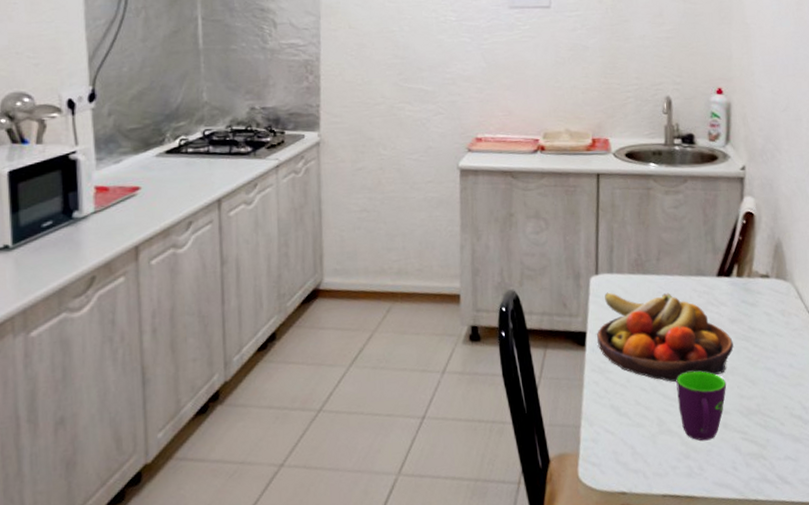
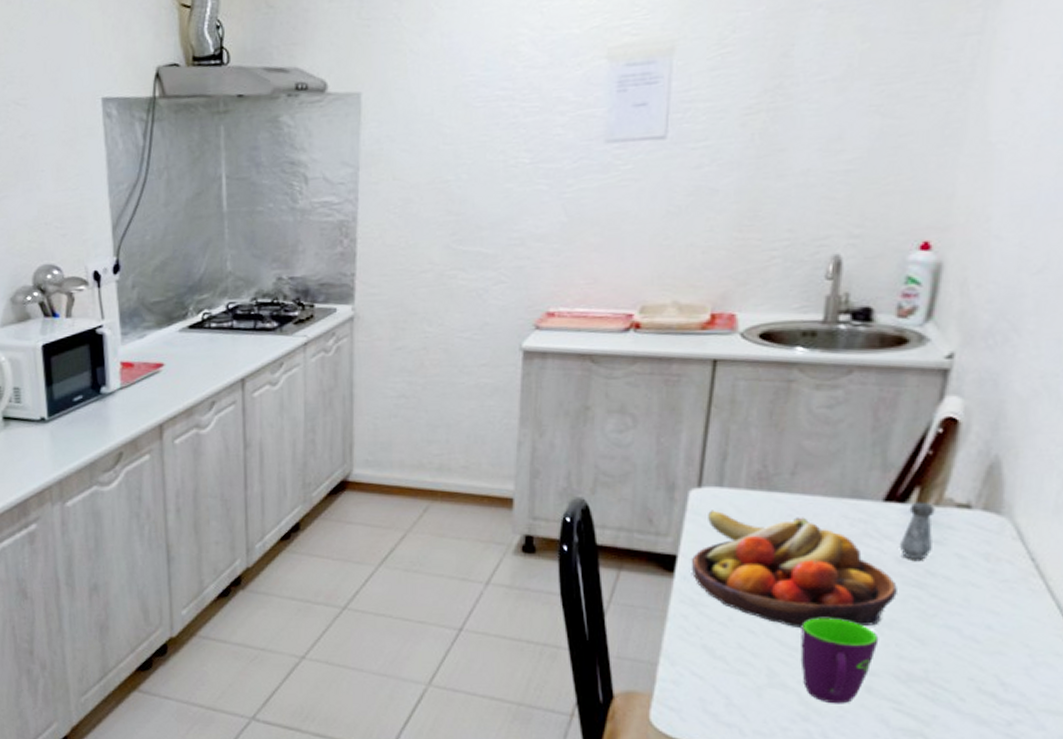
salt shaker: none [730,275,750,320] -> present [899,501,935,560]

